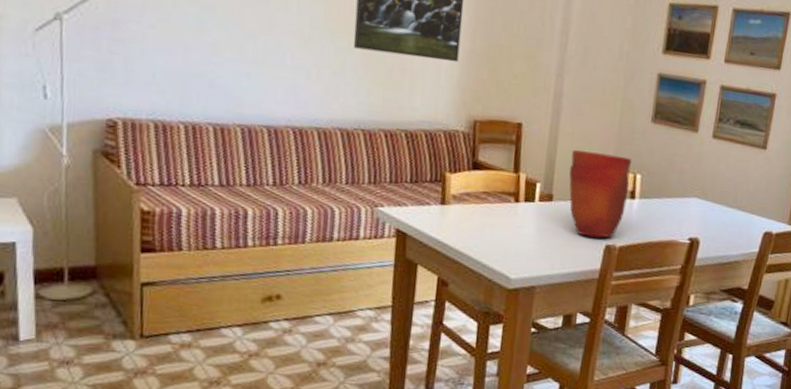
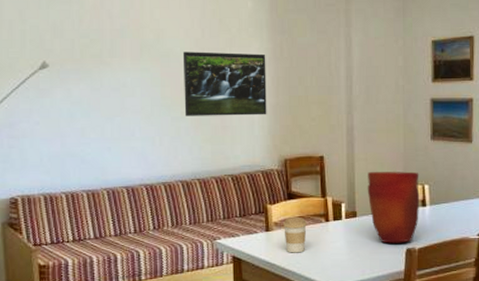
coffee cup: none [463,191,492,235] -> present [283,216,307,253]

